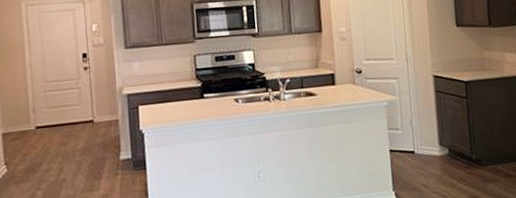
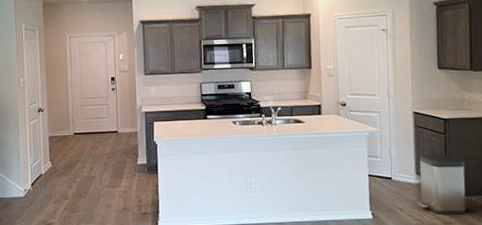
pedal bin: none [442,120,492,188] -> present [418,154,466,215]

